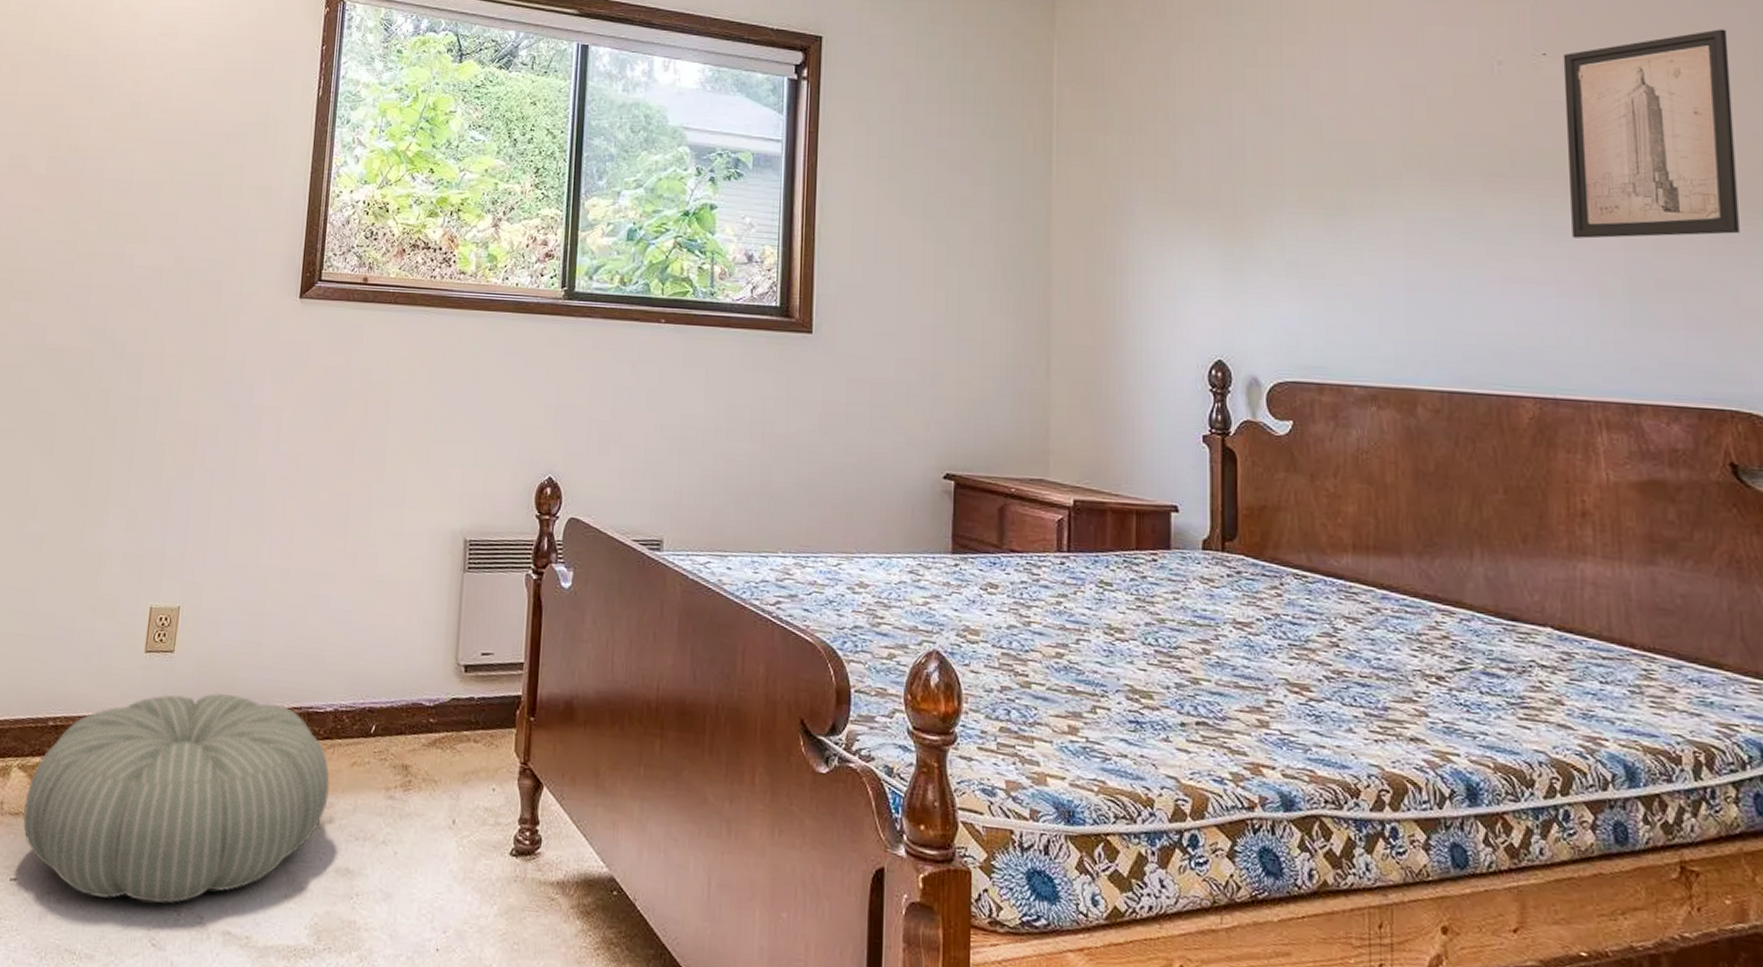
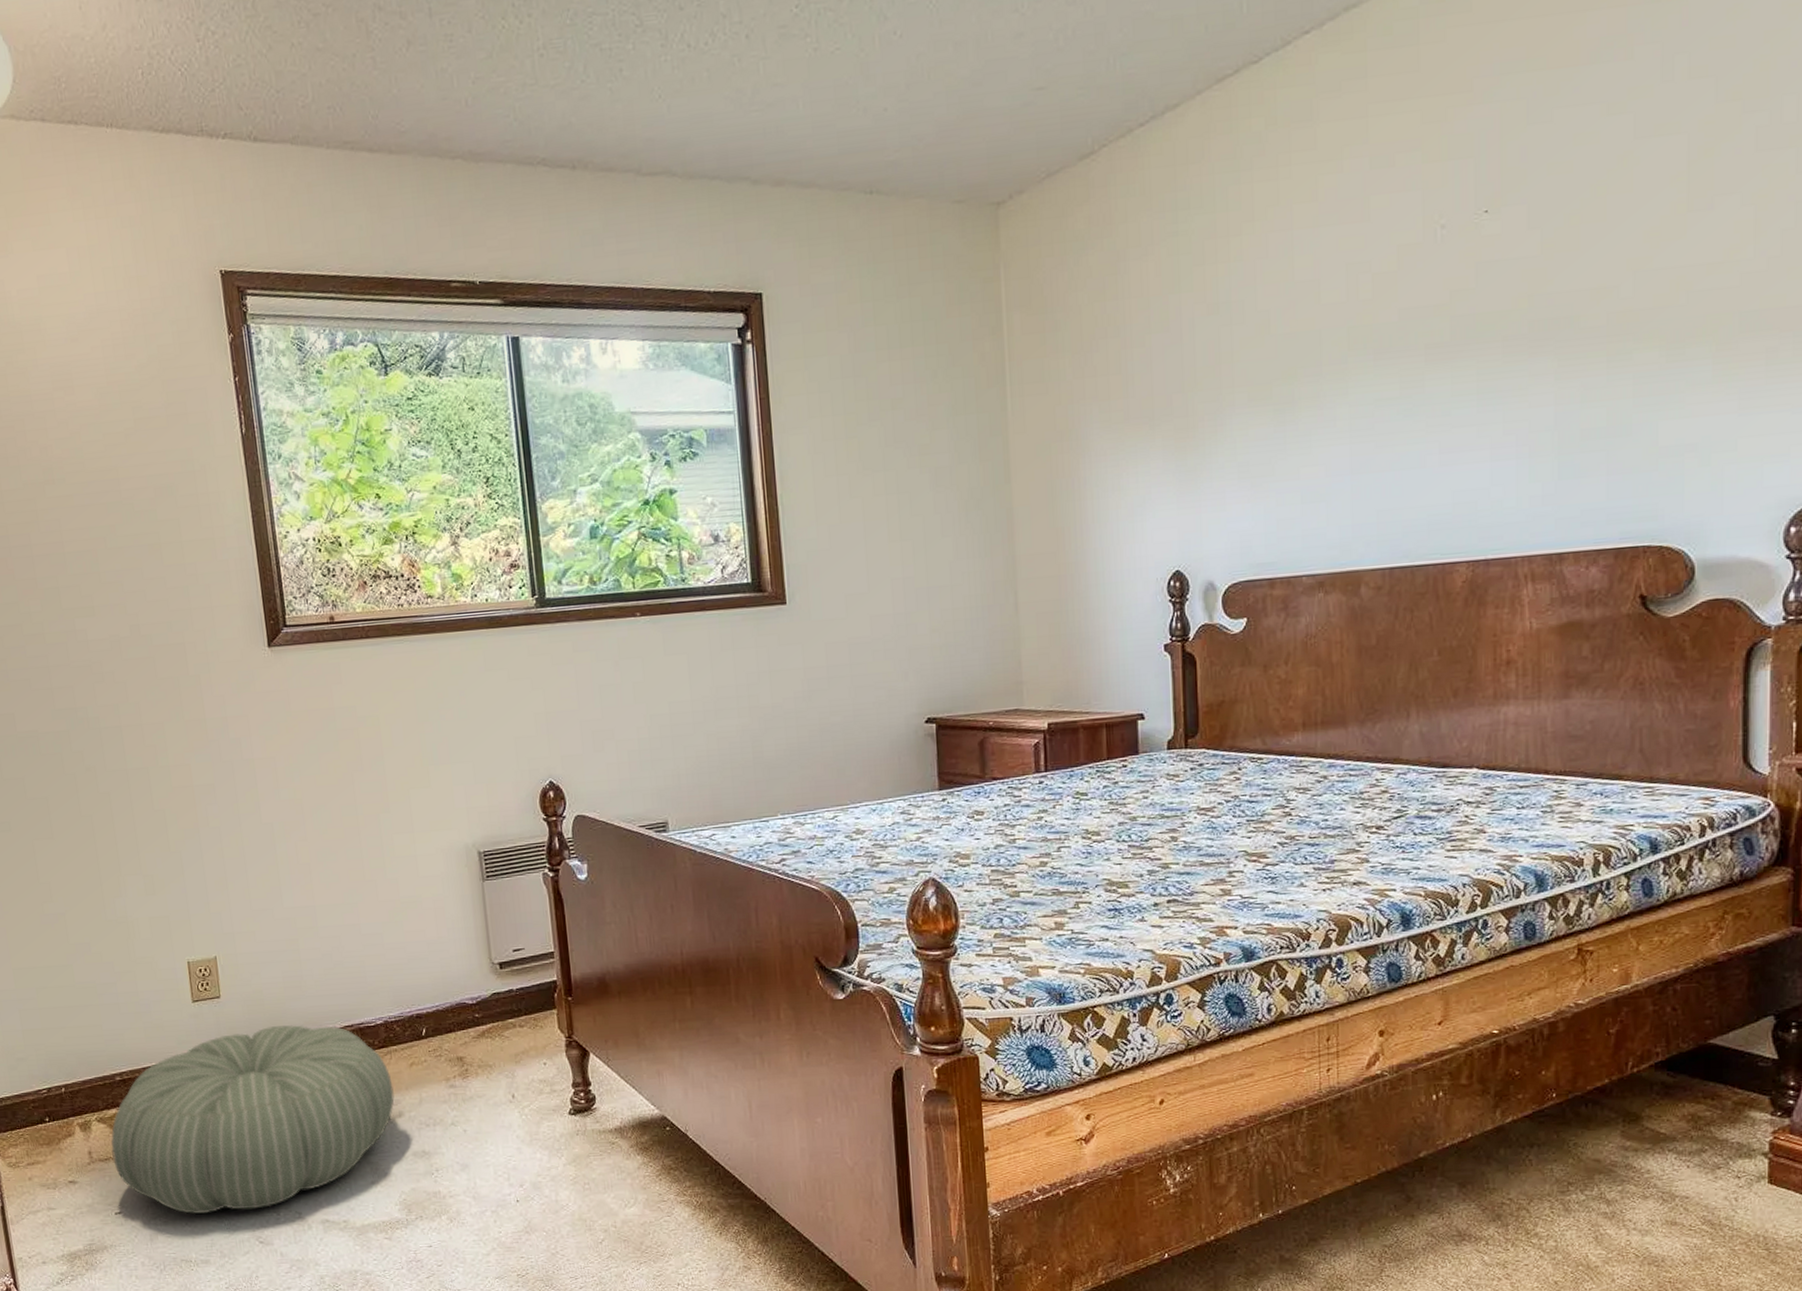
wall art: present [1563,29,1740,239] -> none [1504,160,1664,400]

